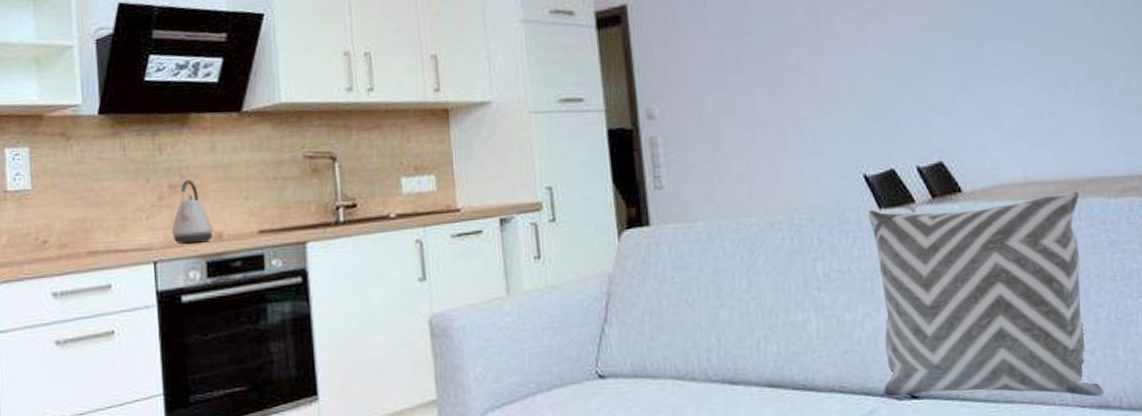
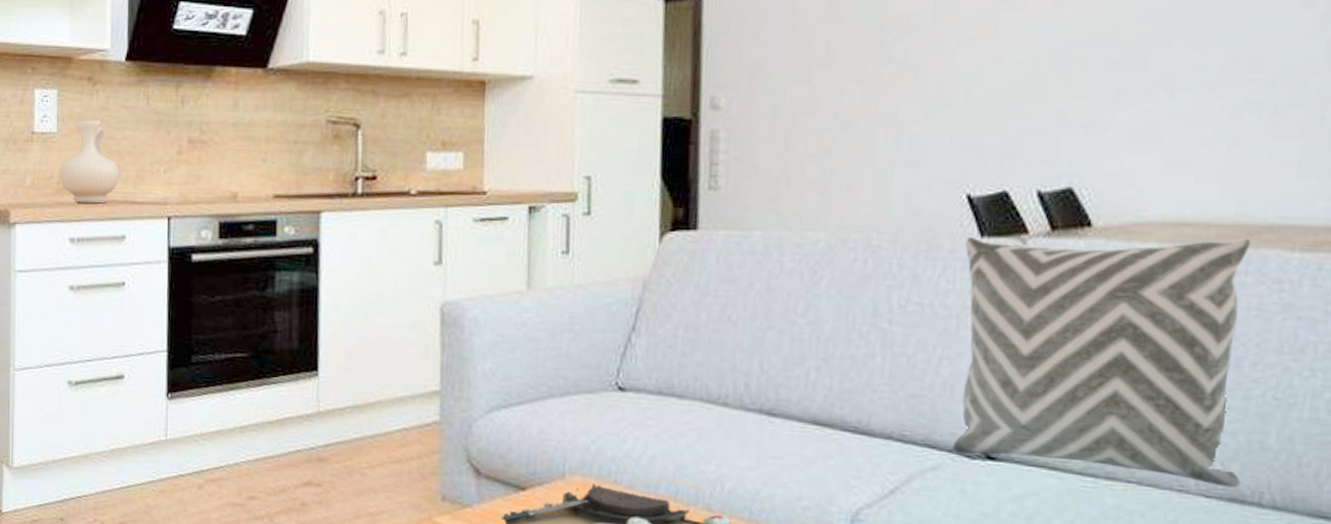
ceramic jug: none [36,174,101,257] -> present [59,120,120,204]
kettle: present [171,180,213,244] -> none [187,136,229,202]

